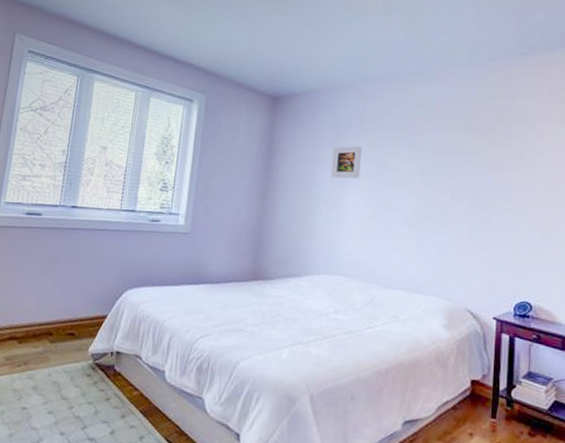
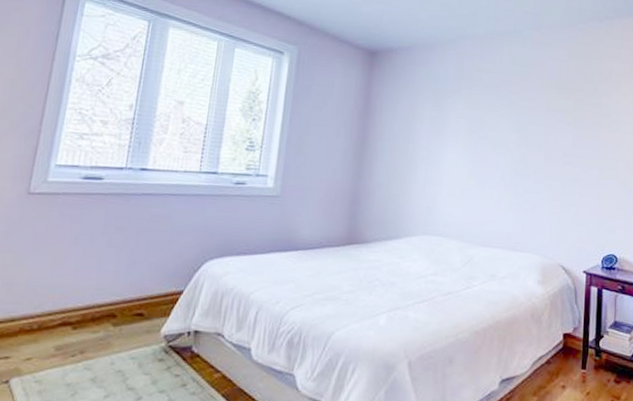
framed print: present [331,146,362,179] -> none [430,103,460,137]

